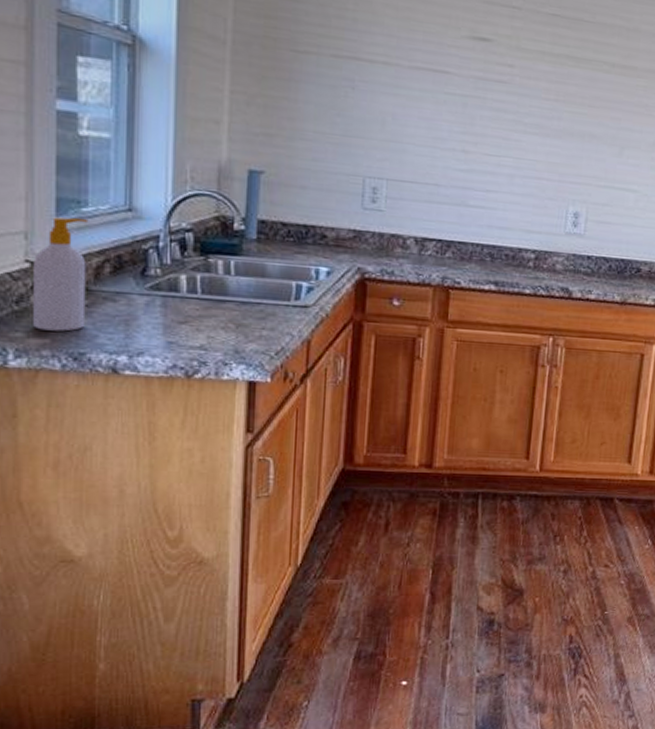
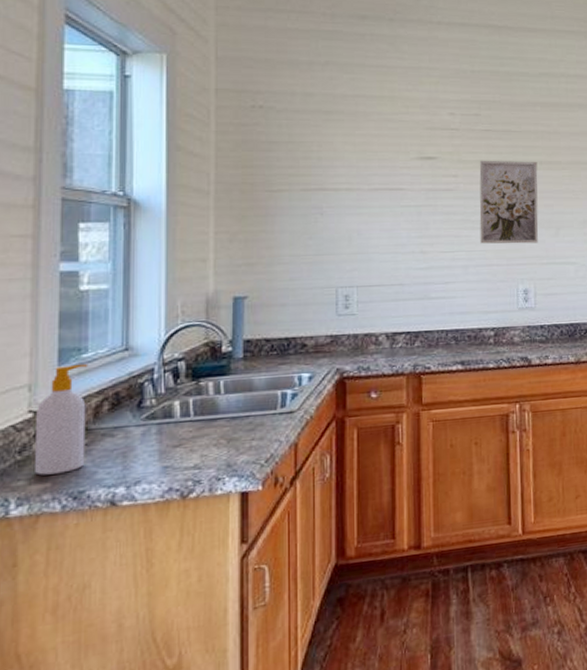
wall art: none [531,51,609,161] -> present [479,160,538,244]

